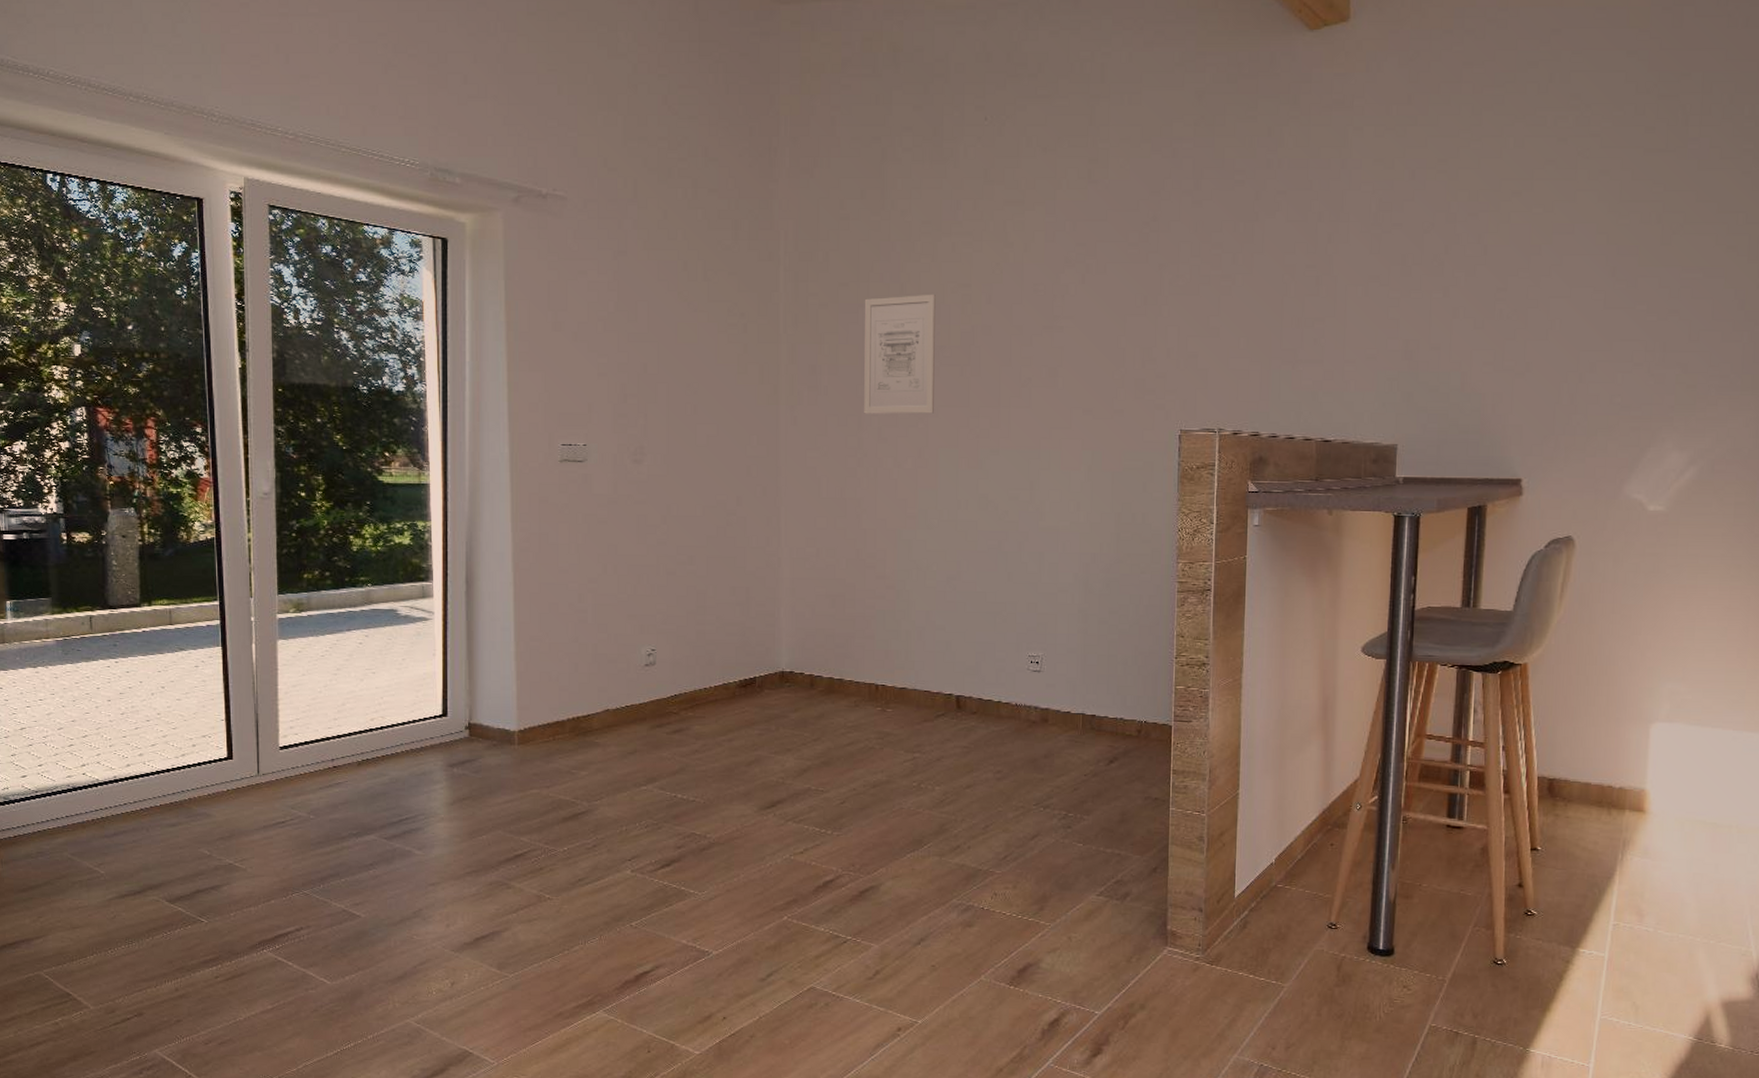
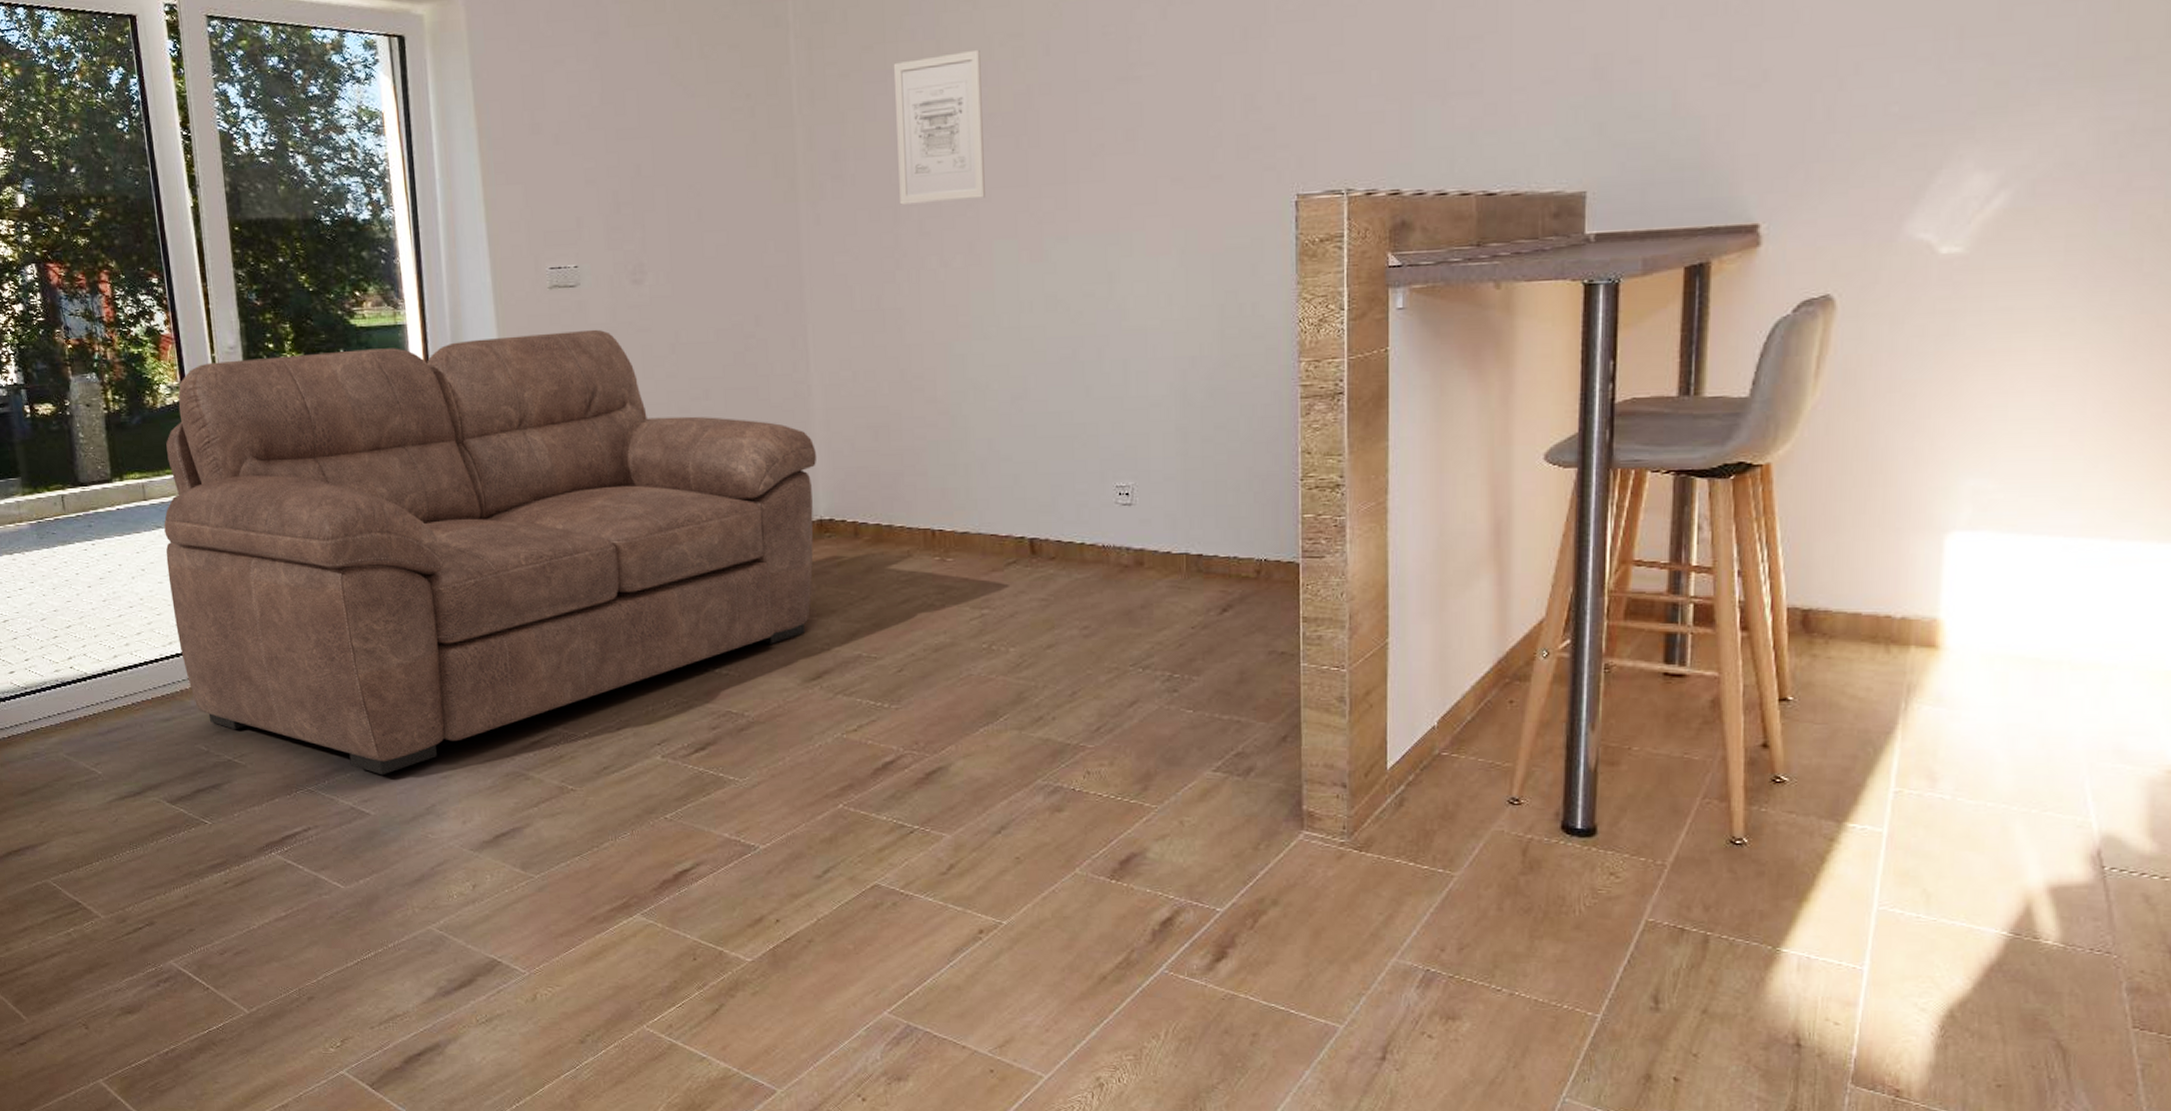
sofa: none [186,499,782,882] -> present [164,329,816,776]

